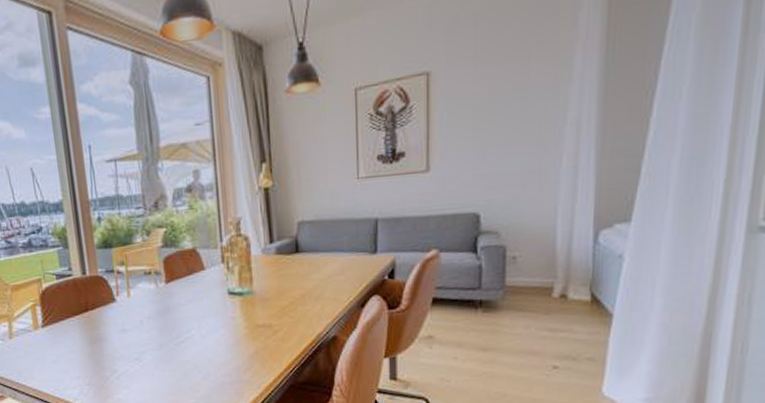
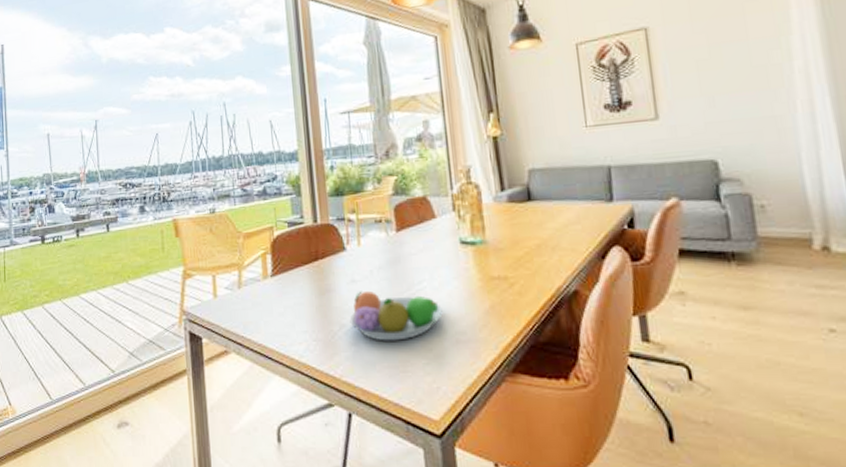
fruit bowl: none [121,339,210,384] -> present [349,290,443,341]

